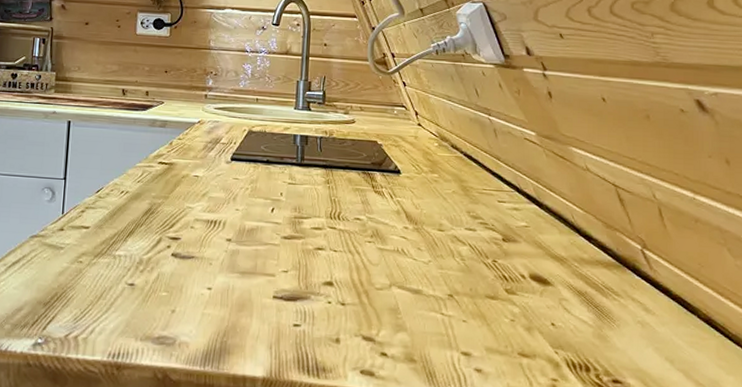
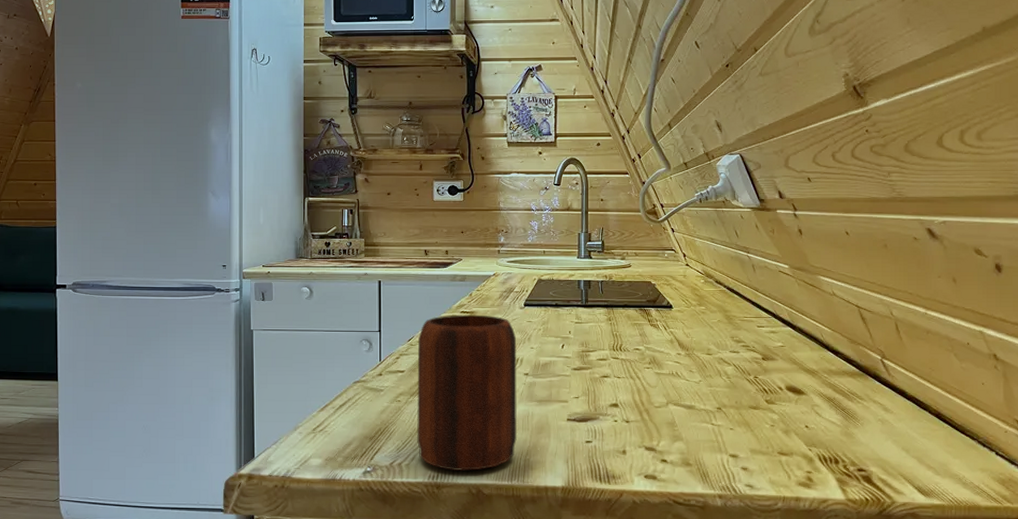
mug: none [98,165,220,351] -> present [417,314,517,471]

